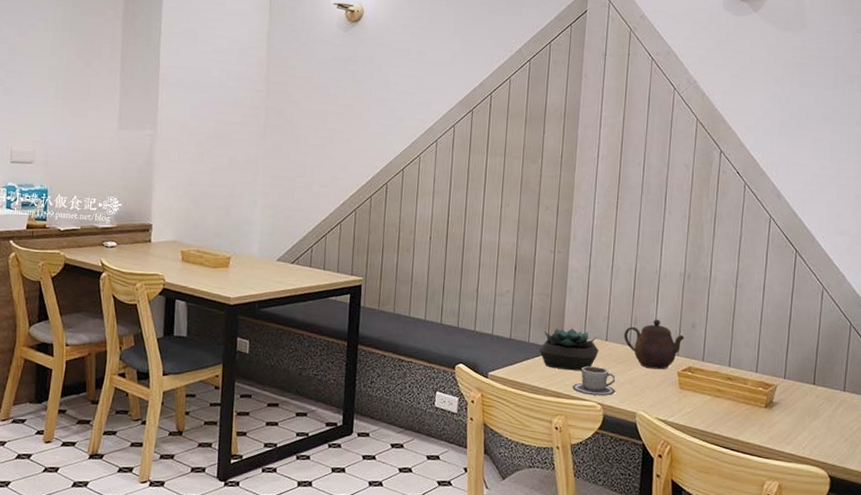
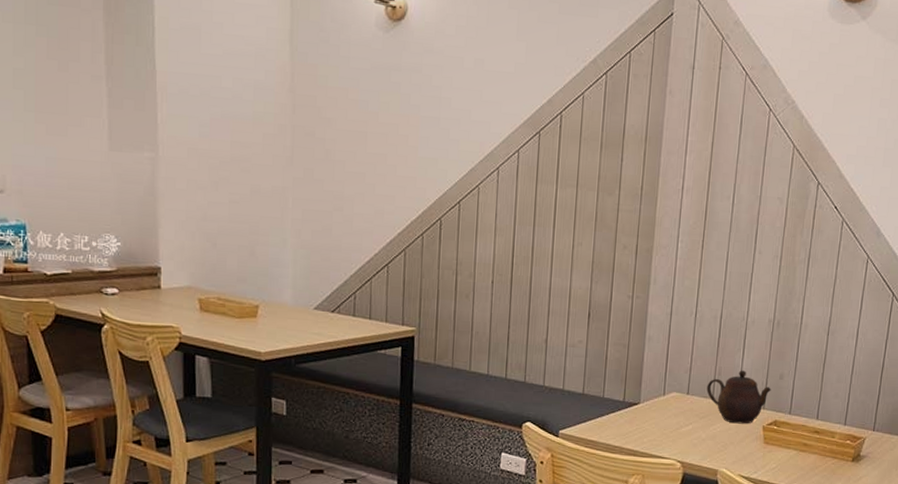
succulent plant: present [538,328,599,371] -> none [614,381,680,428]
cup: present [572,366,616,396] -> none [650,422,697,454]

